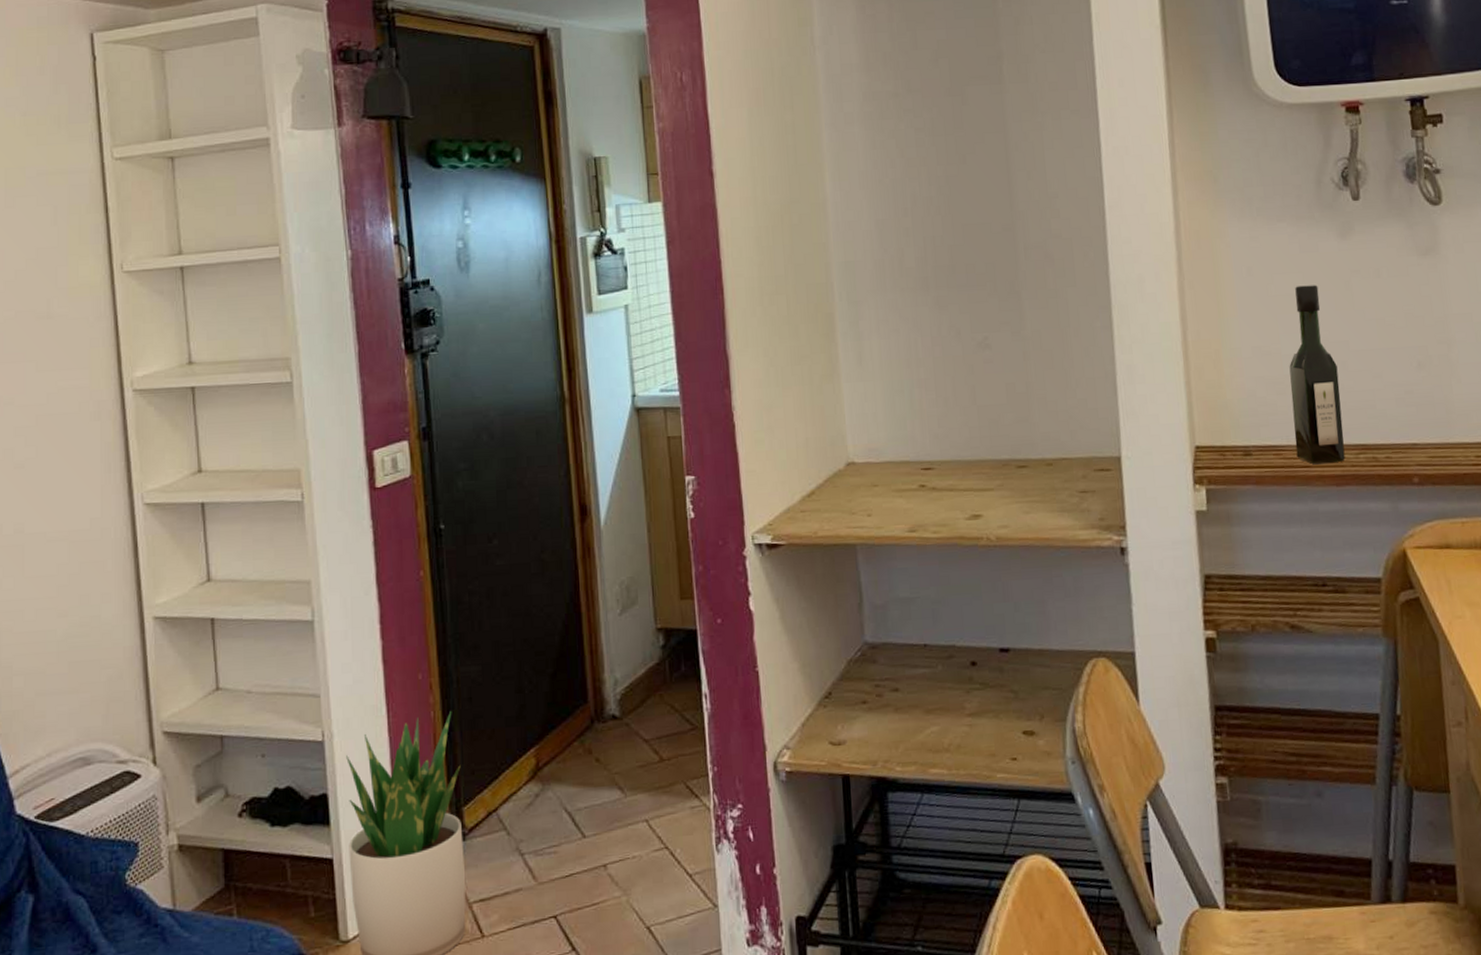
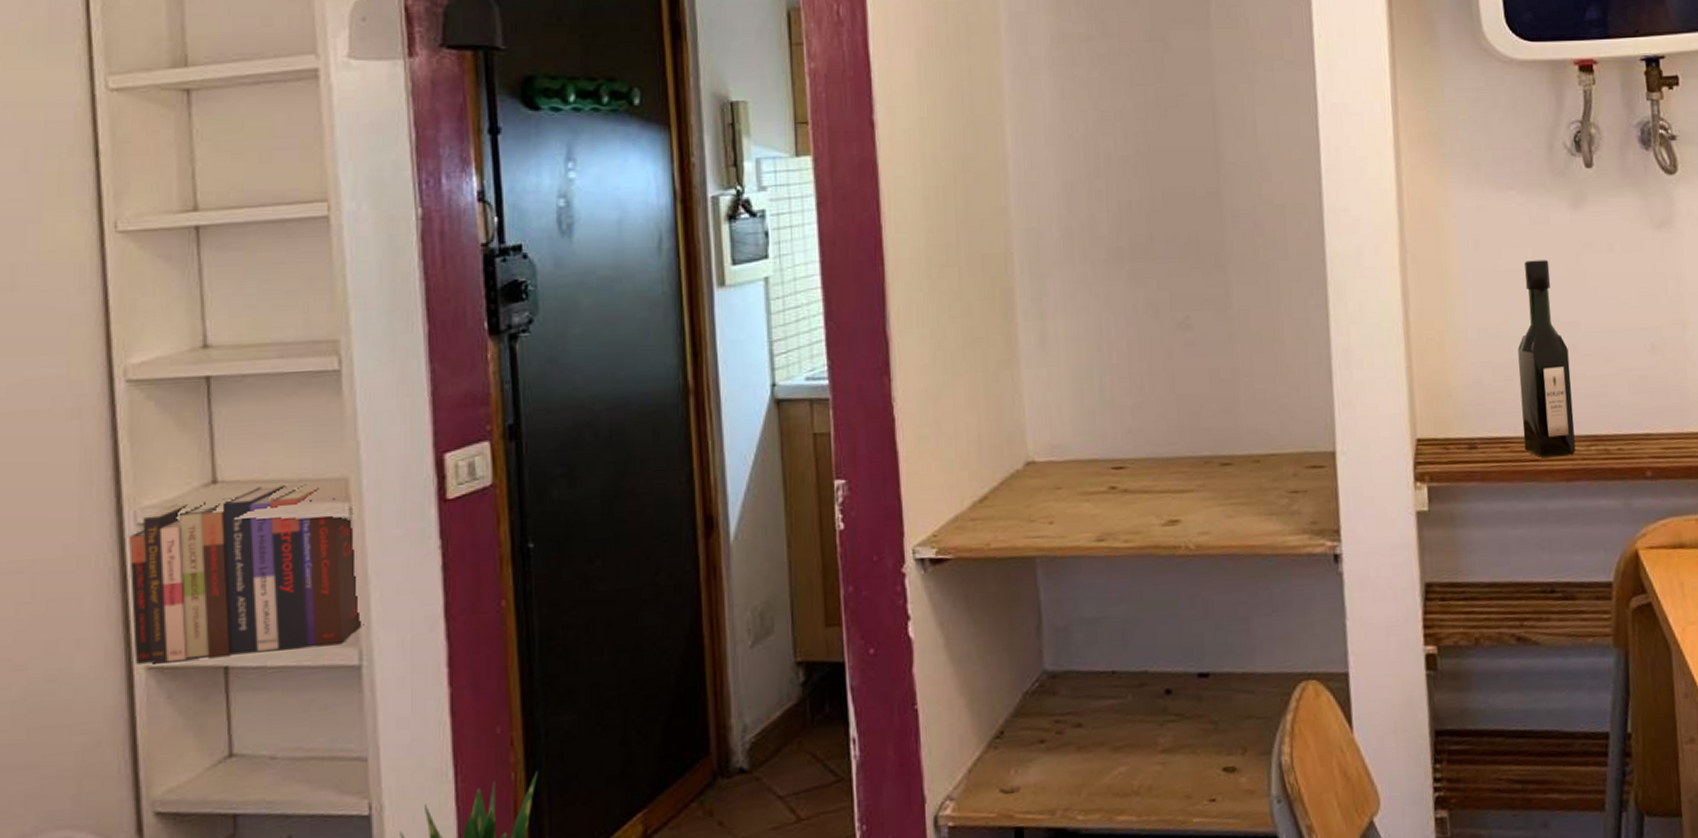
books: none [139,474,315,615] -> present [129,484,364,665]

